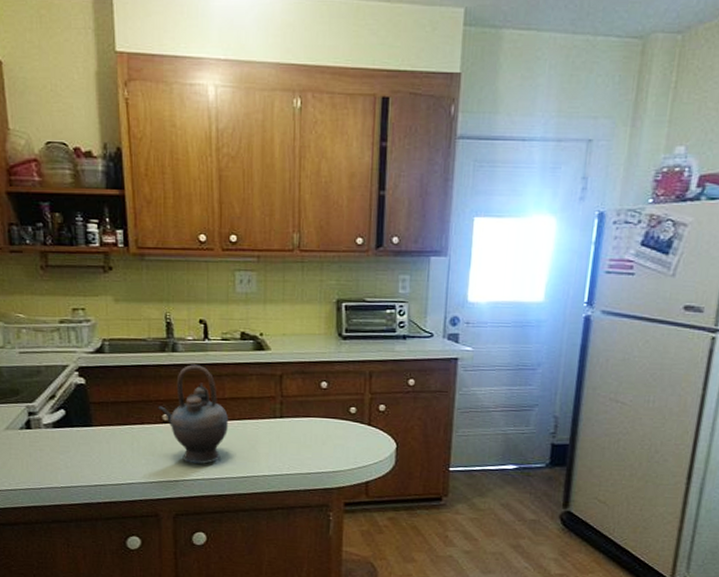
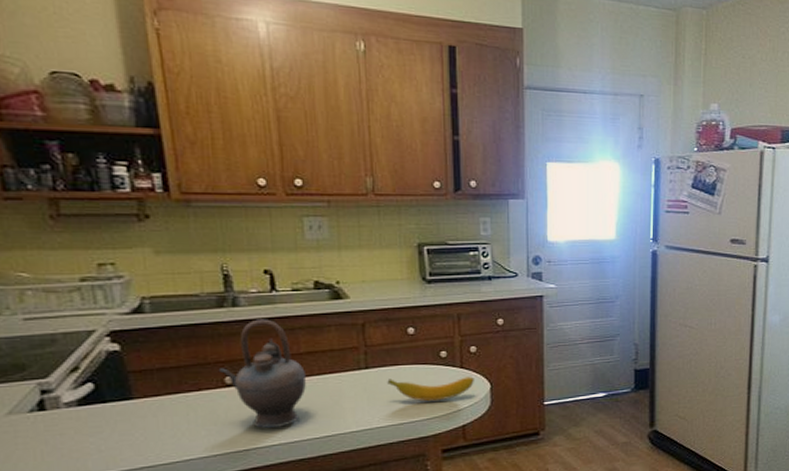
banana: none [299,429,381,456] -> present [387,376,474,402]

